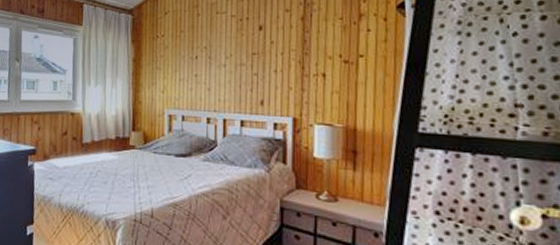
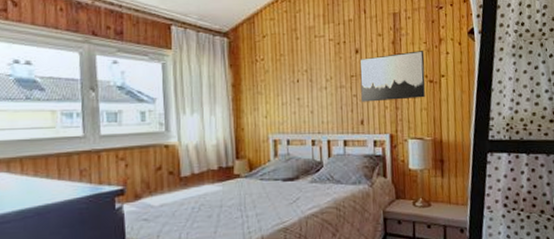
wall art: none [263,27,340,82] -> present [359,51,426,102]

